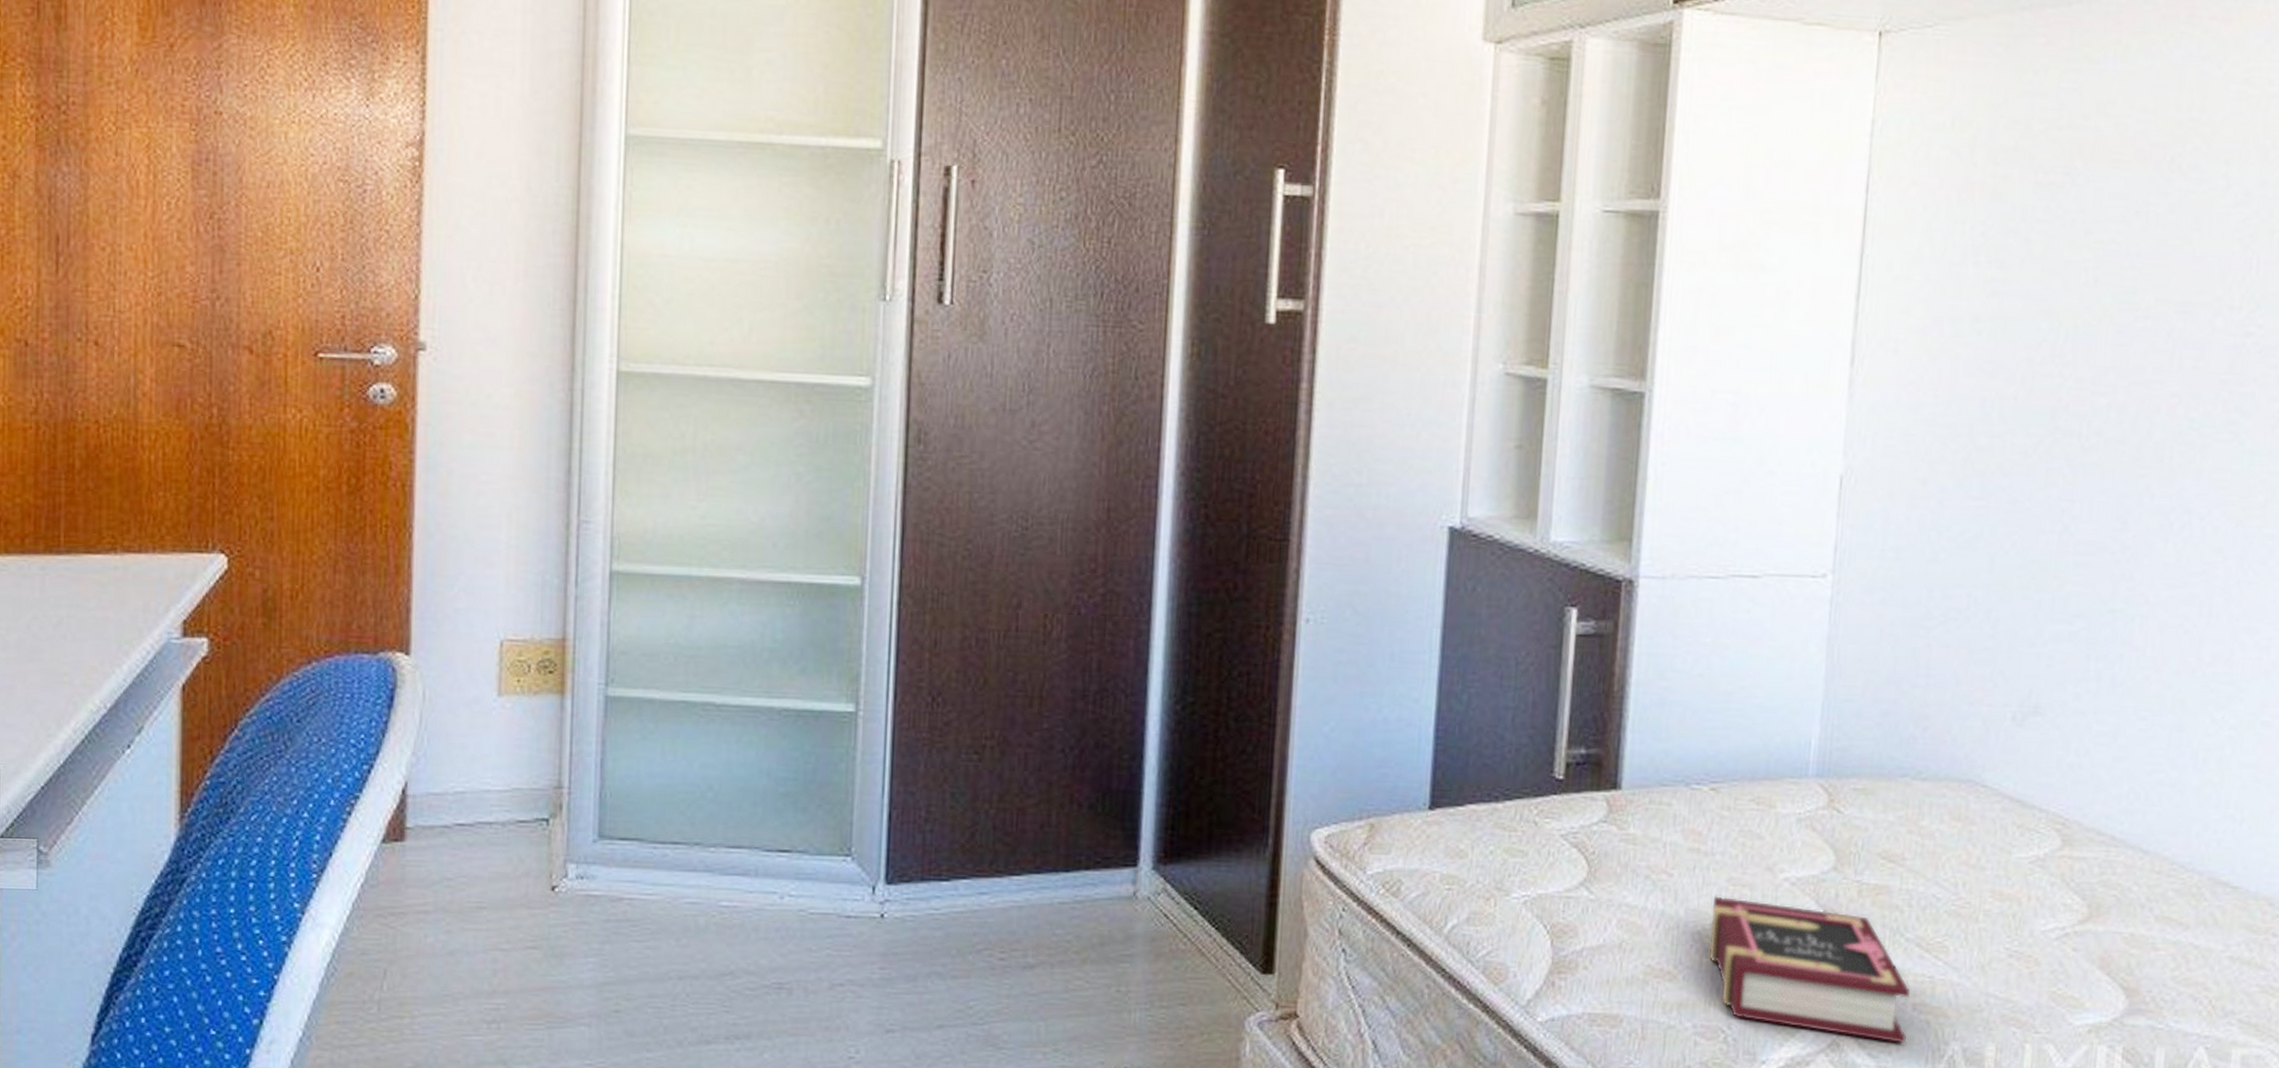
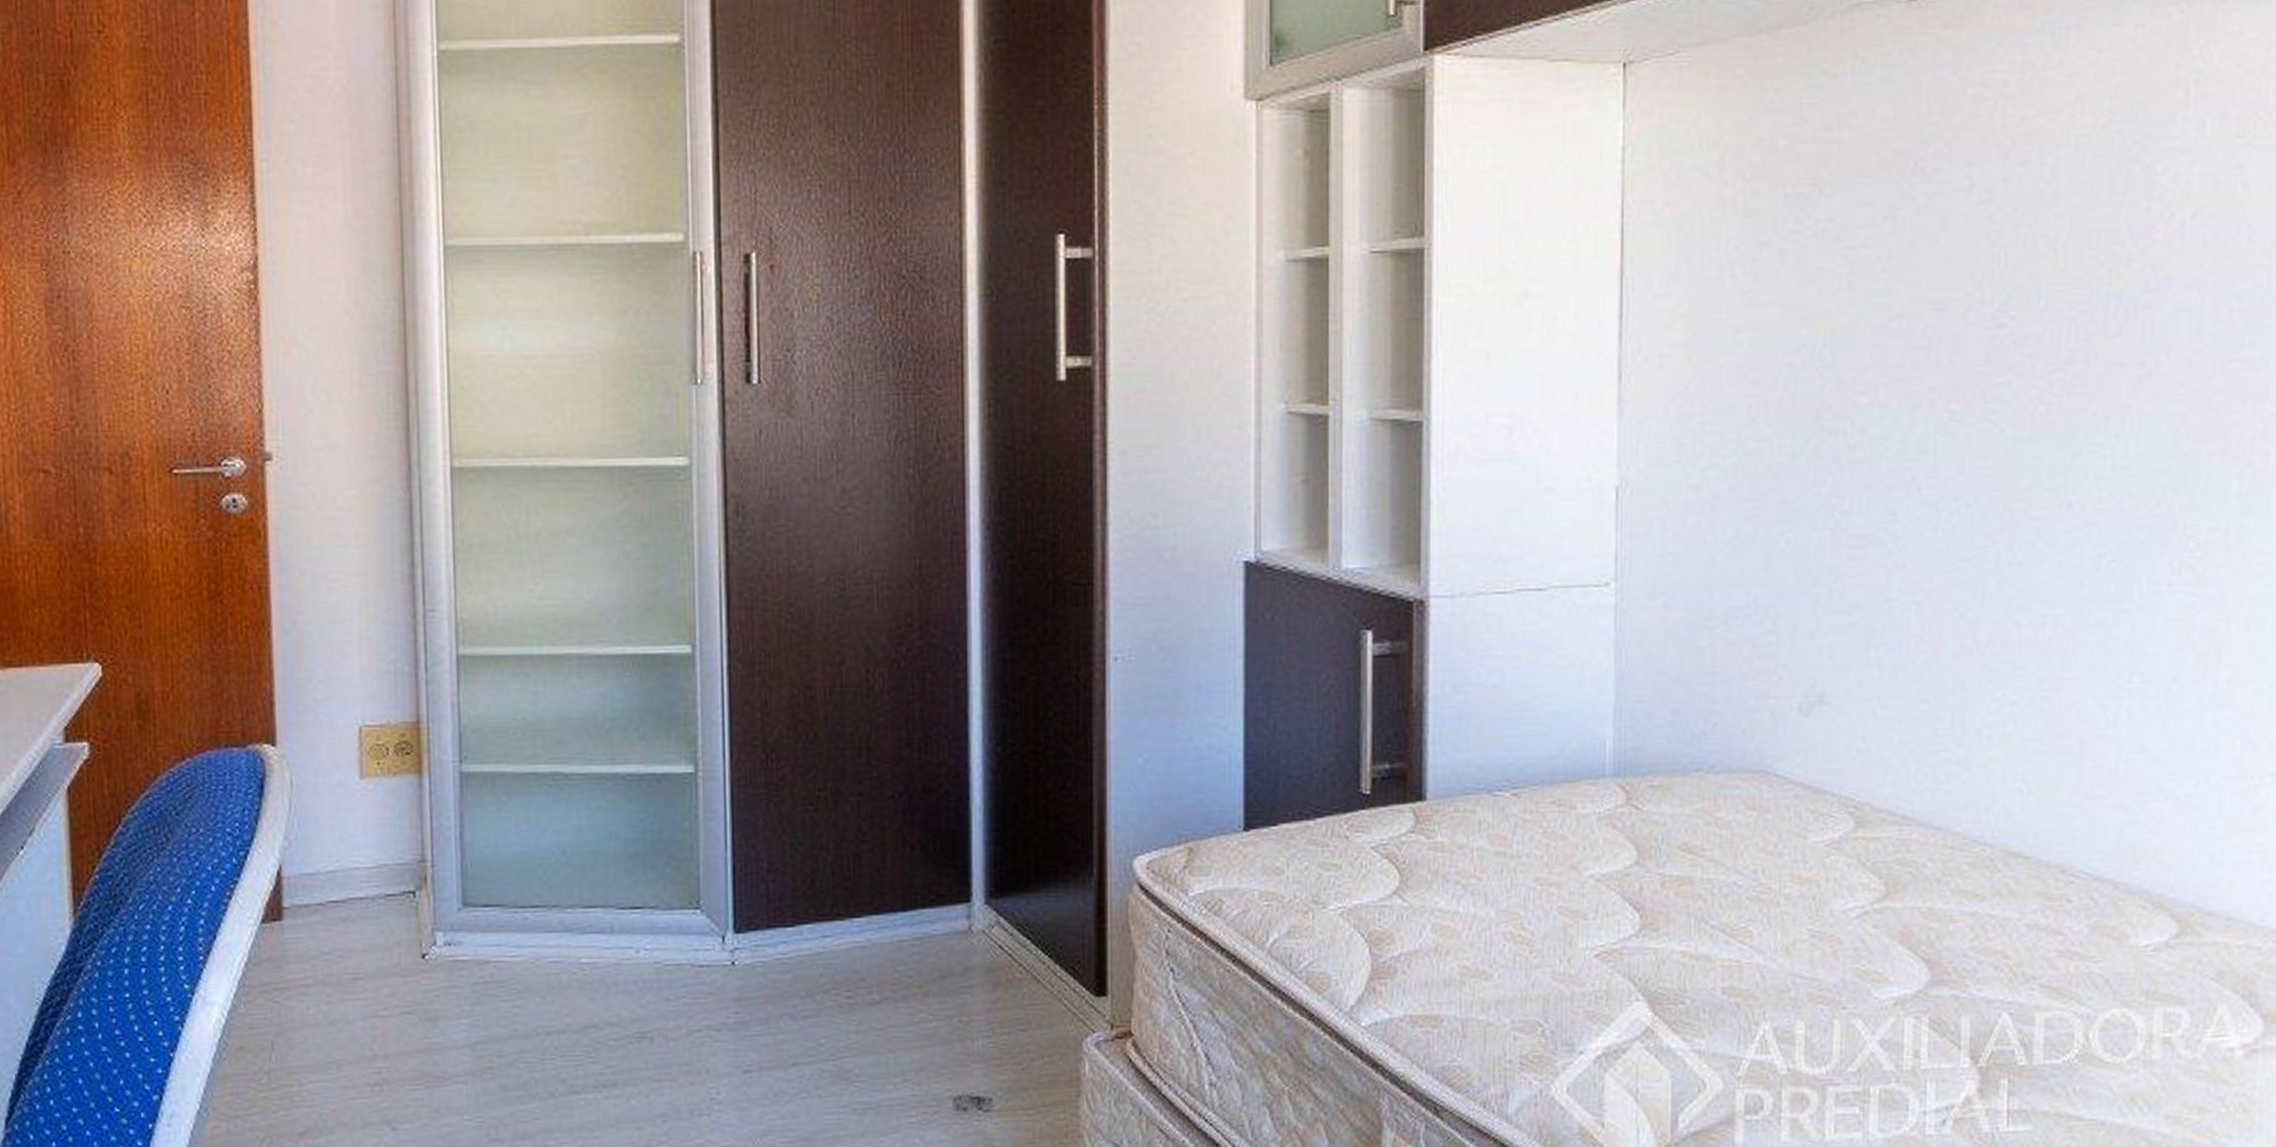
book: present [1708,896,1910,1043] -> none [1521,896,1719,1026]

